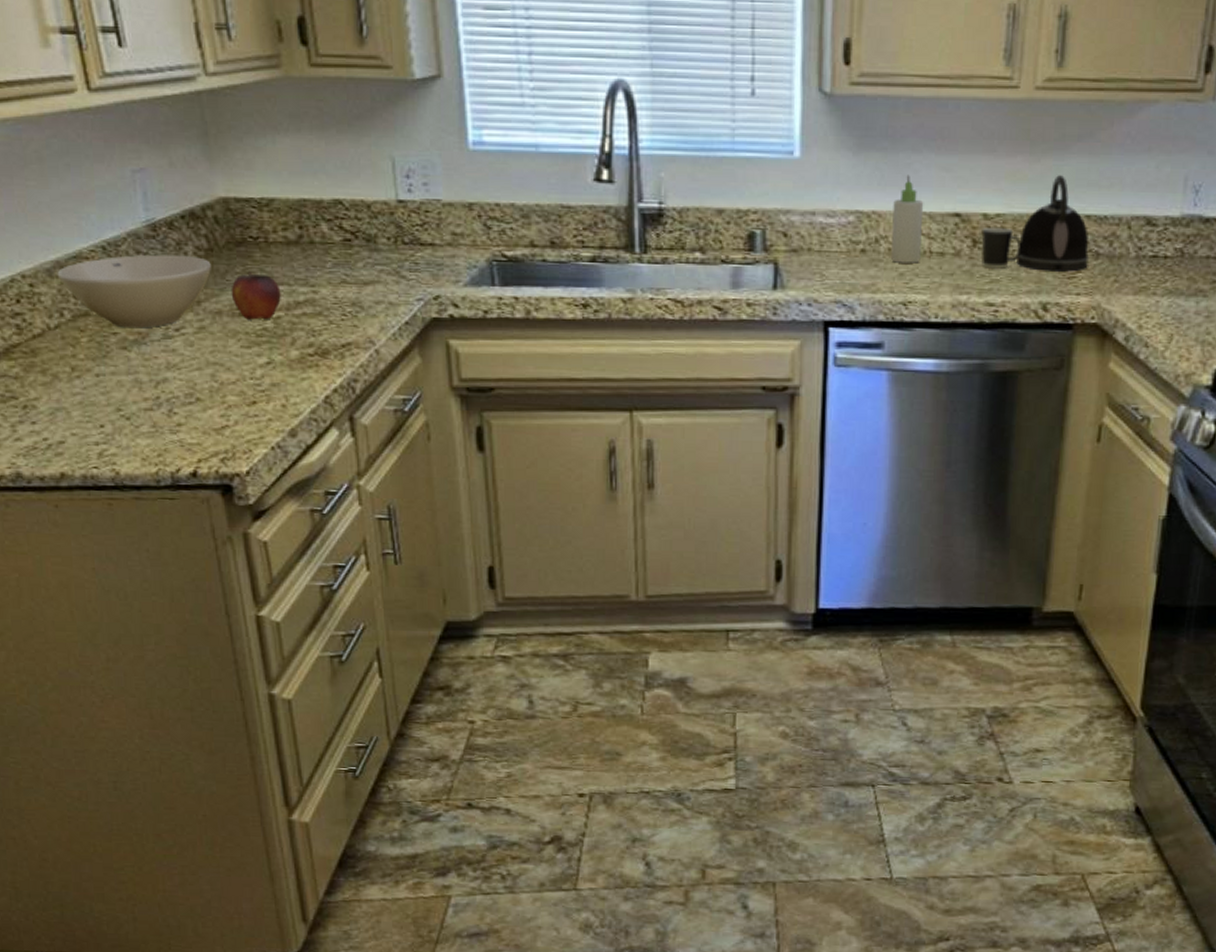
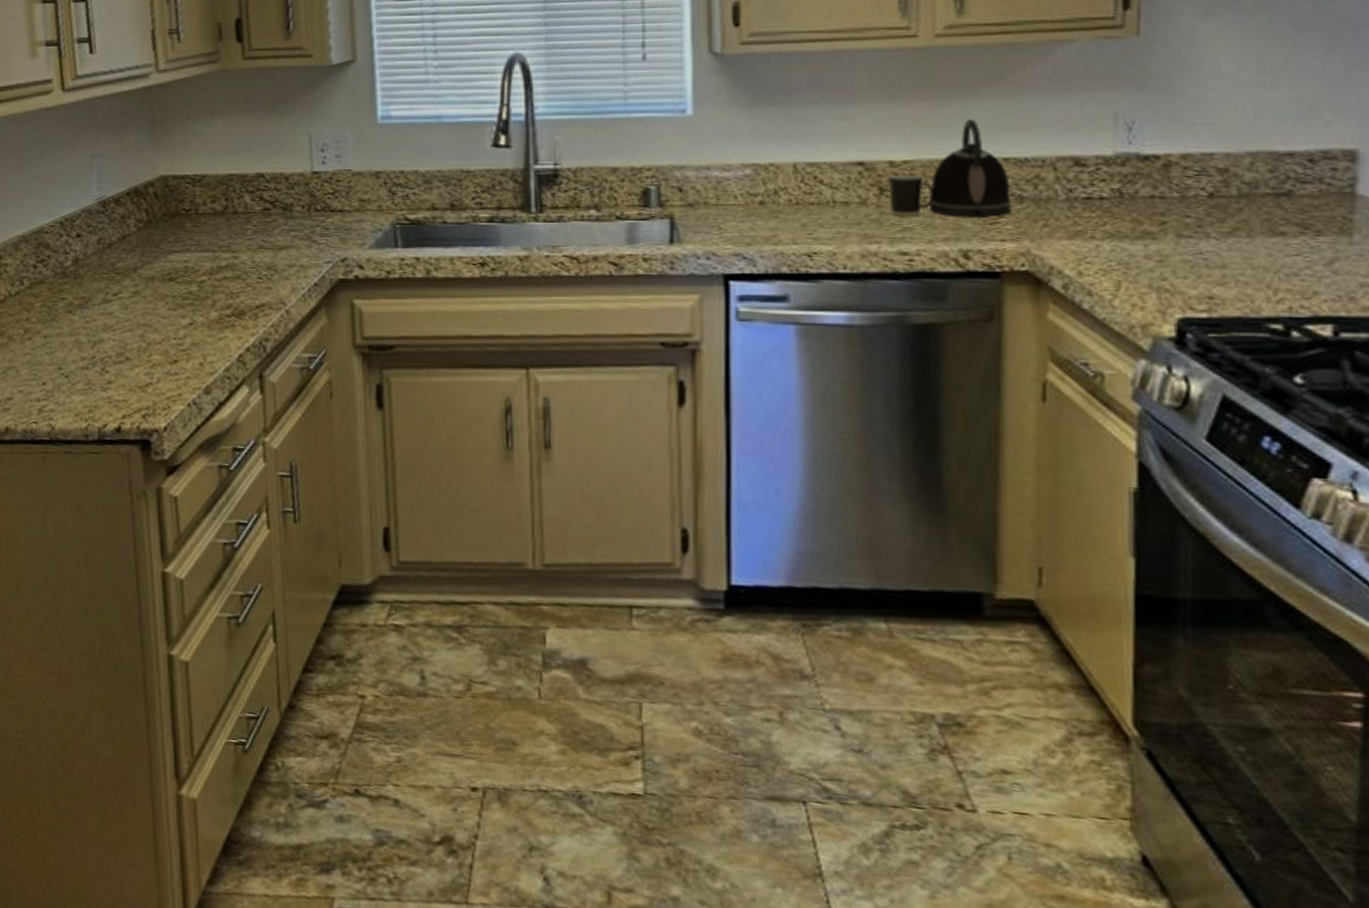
bowl: present [57,254,213,329] -> none [22,227,150,294]
fruit: present [231,271,281,320] -> none [163,240,206,284]
bottle: present [891,175,924,263] -> none [791,126,824,214]

